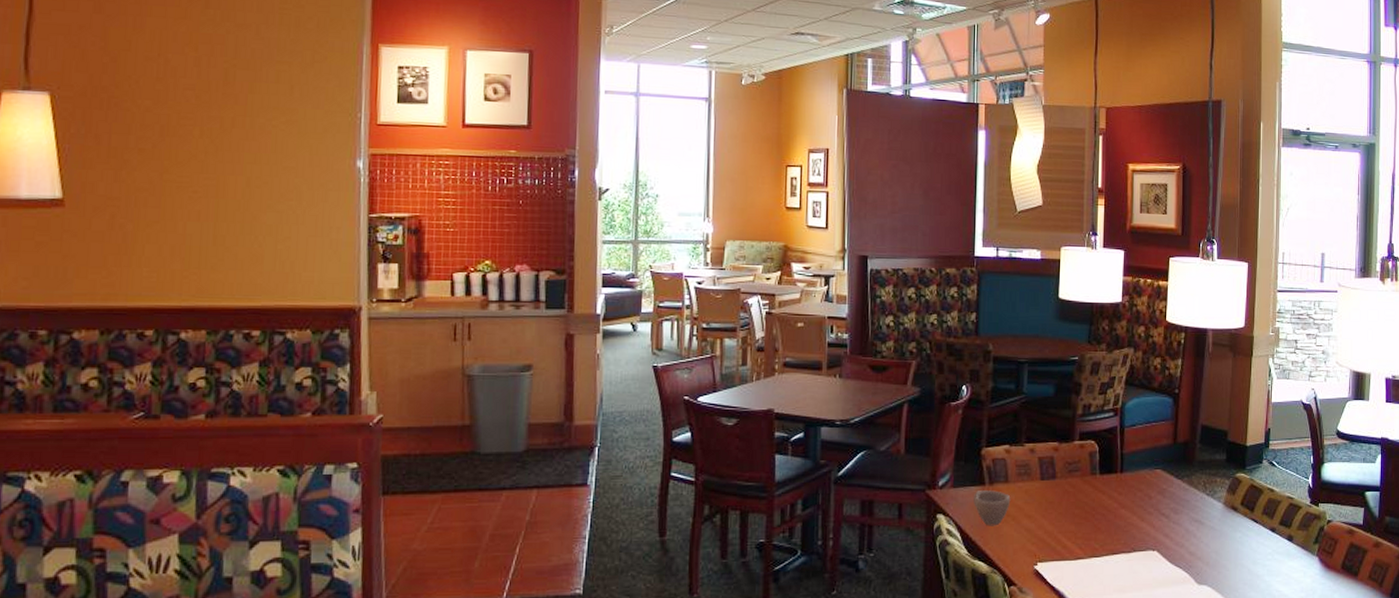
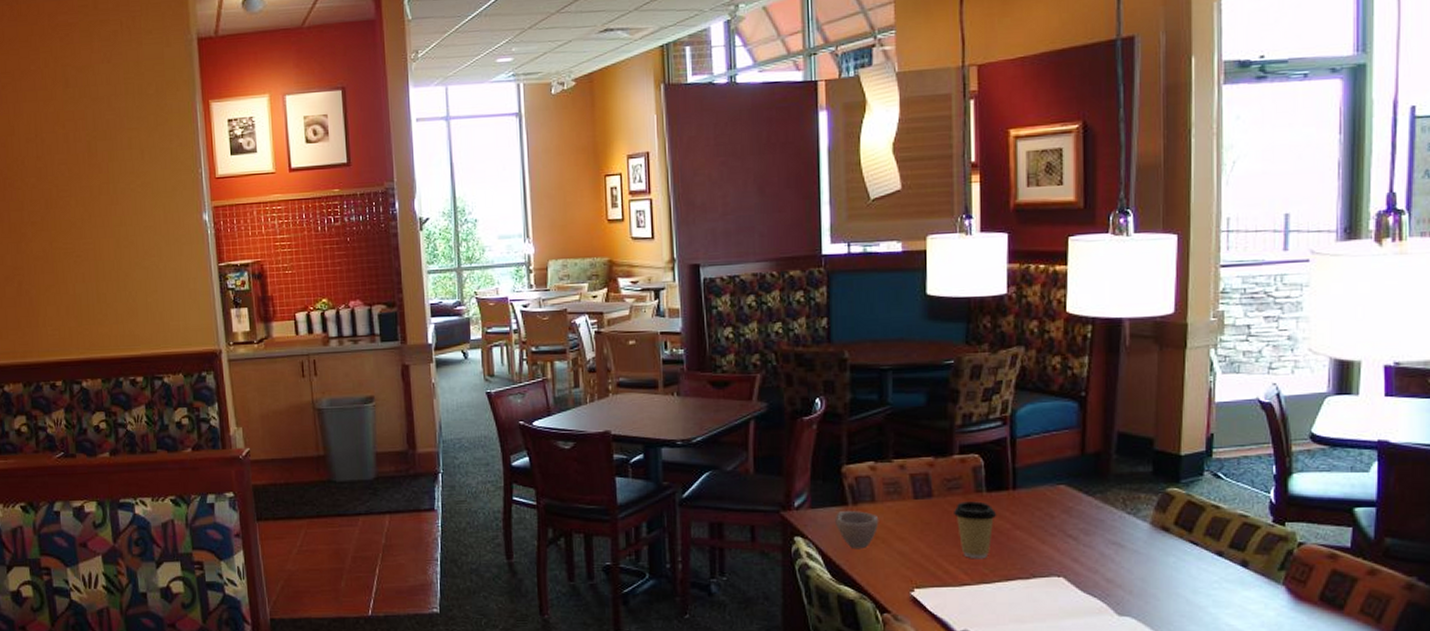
coffee cup: none [1073,483,1107,535] -> present [954,501,997,559]

